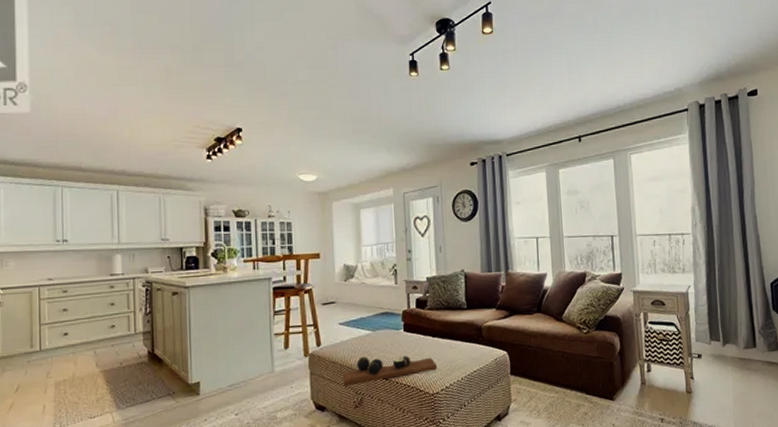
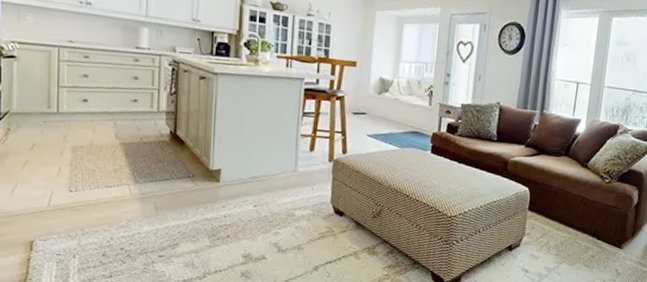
decorative tray: present [343,356,437,387] -> none [364,170,458,197]

